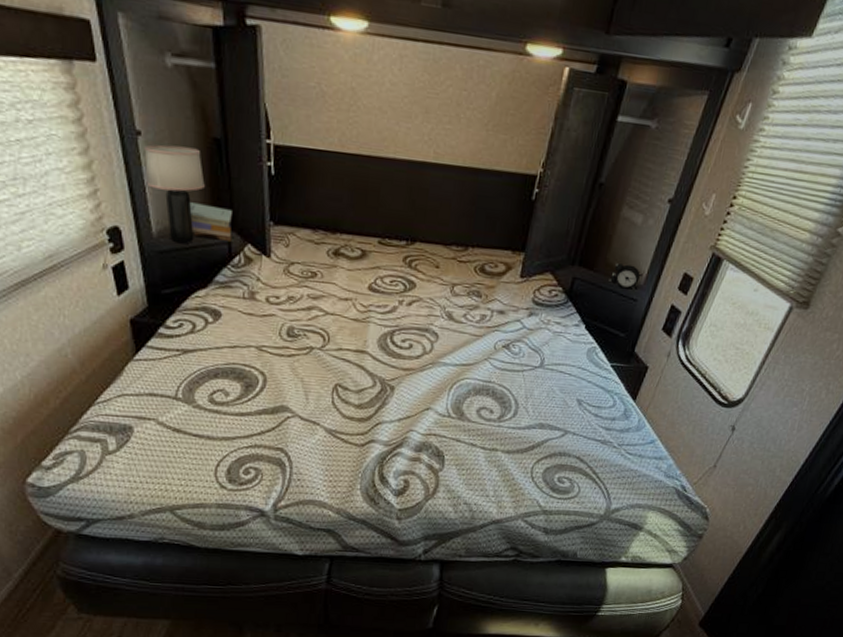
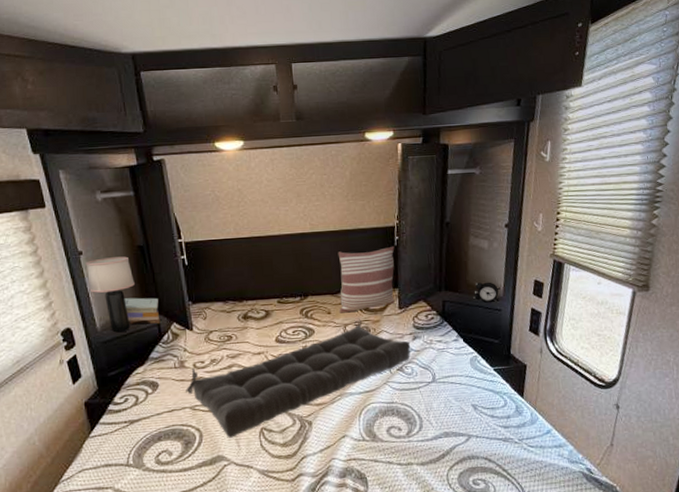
seat cushion: none [253,279,525,389] -> present [186,318,411,438]
pillow: none [449,194,532,271] -> present [338,246,395,313]

